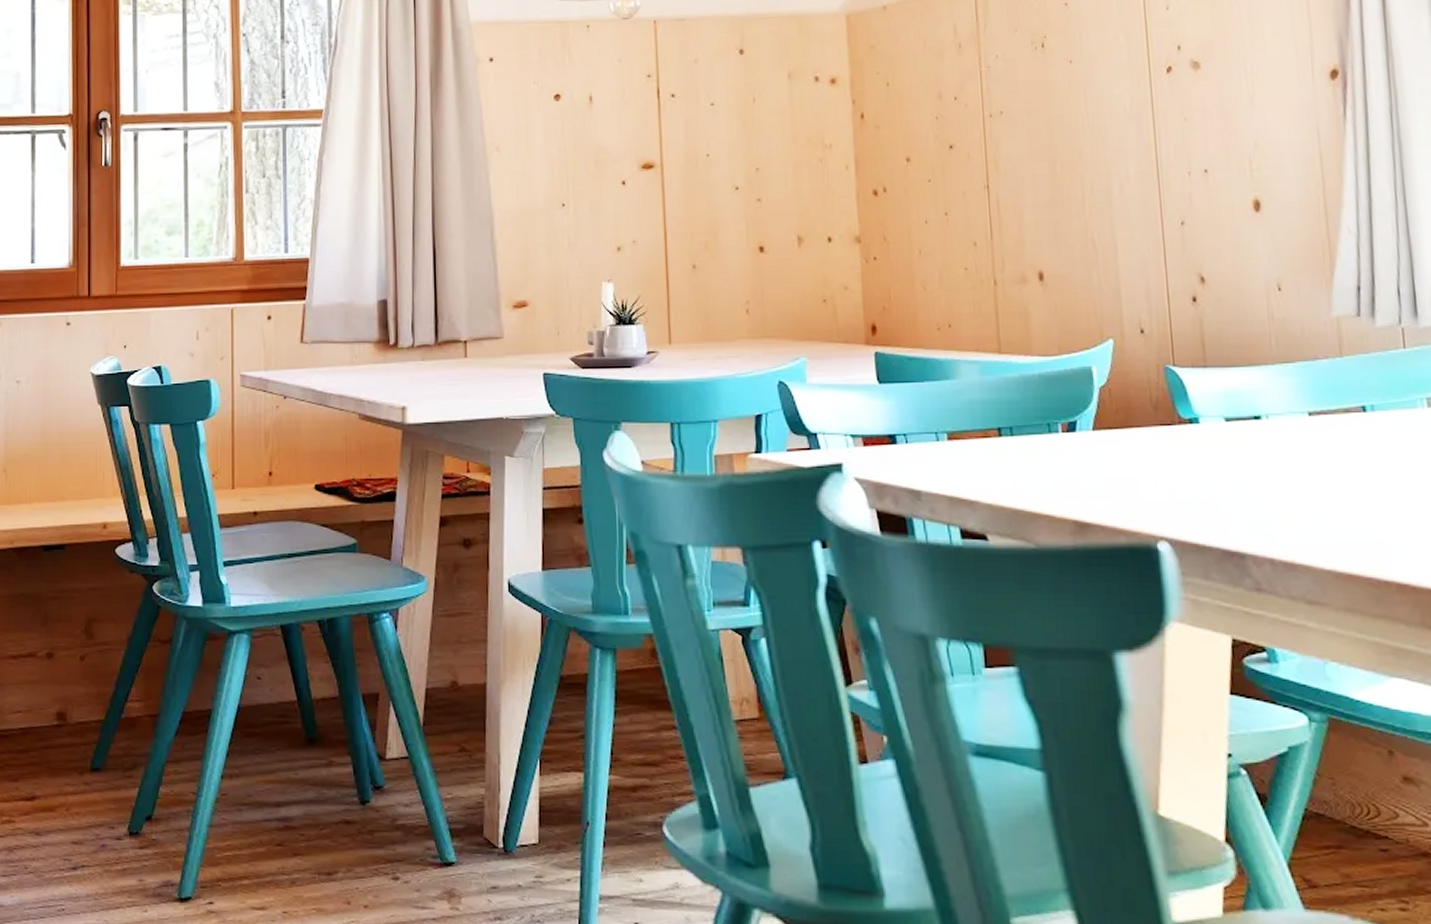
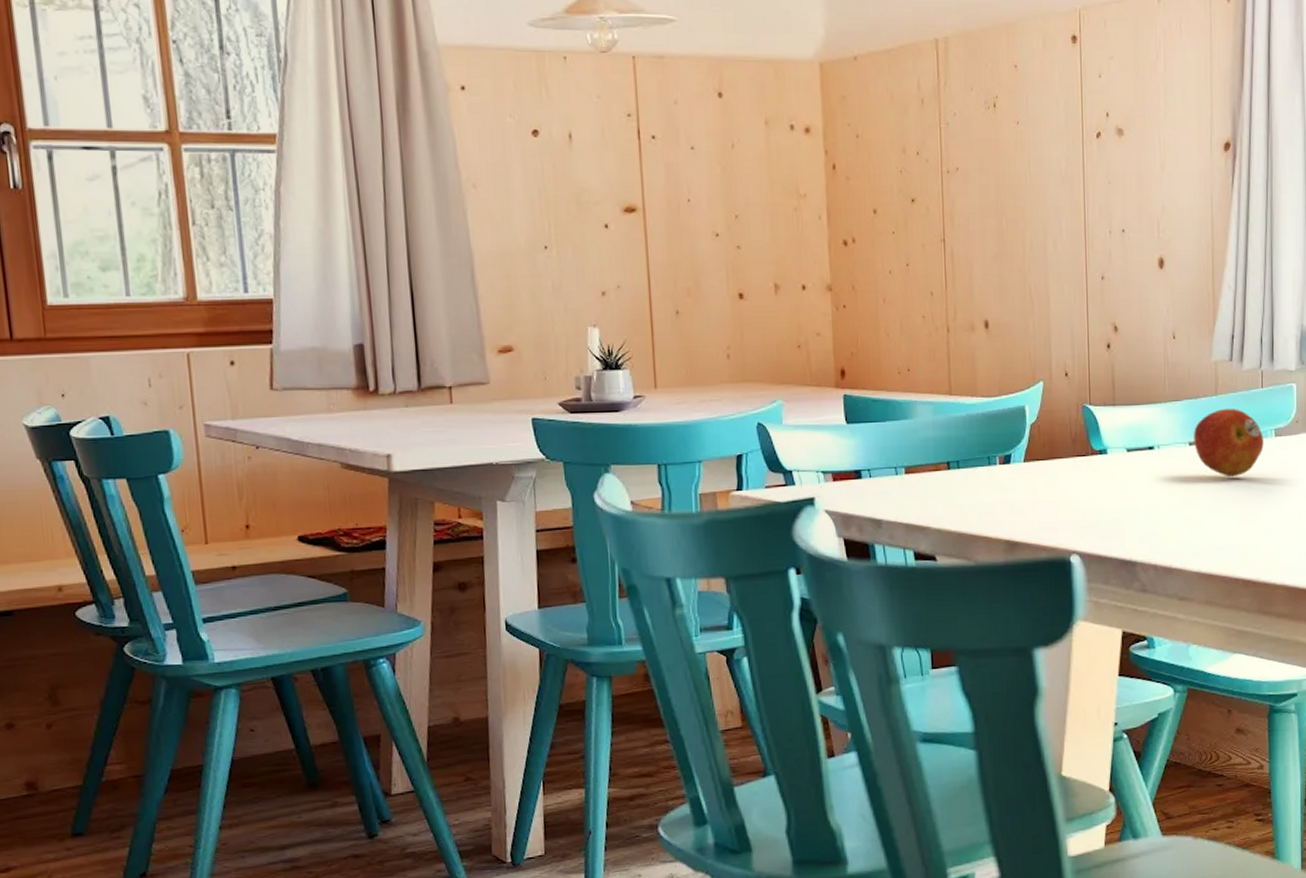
fruit: none [1314,372,1413,455] -> present [1194,408,1264,477]

